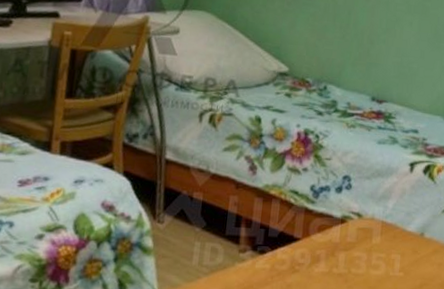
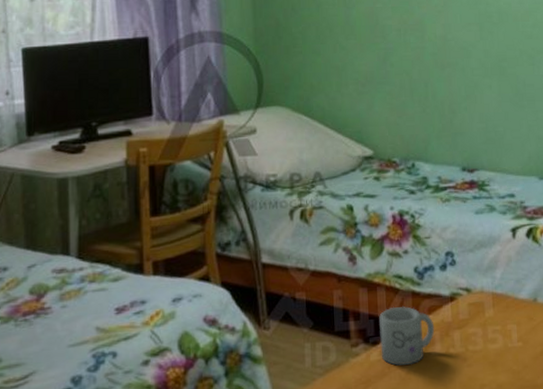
mug: none [266,220,322,278] -> present [379,306,435,366]

